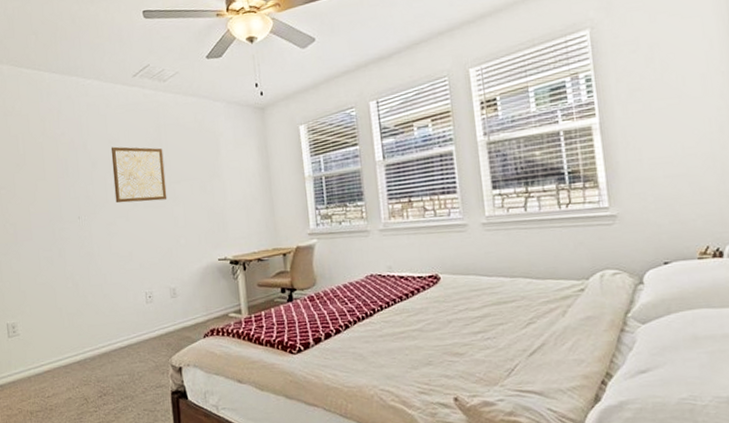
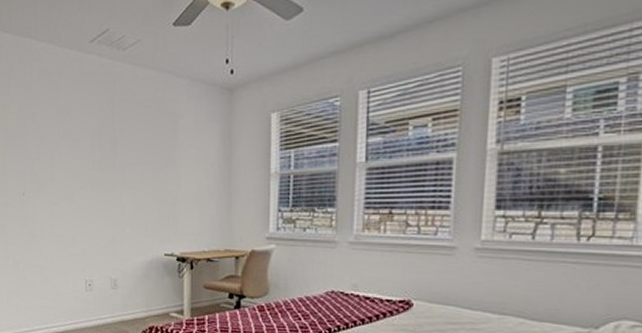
wall art: present [110,146,167,203] -> none [61,120,116,184]

